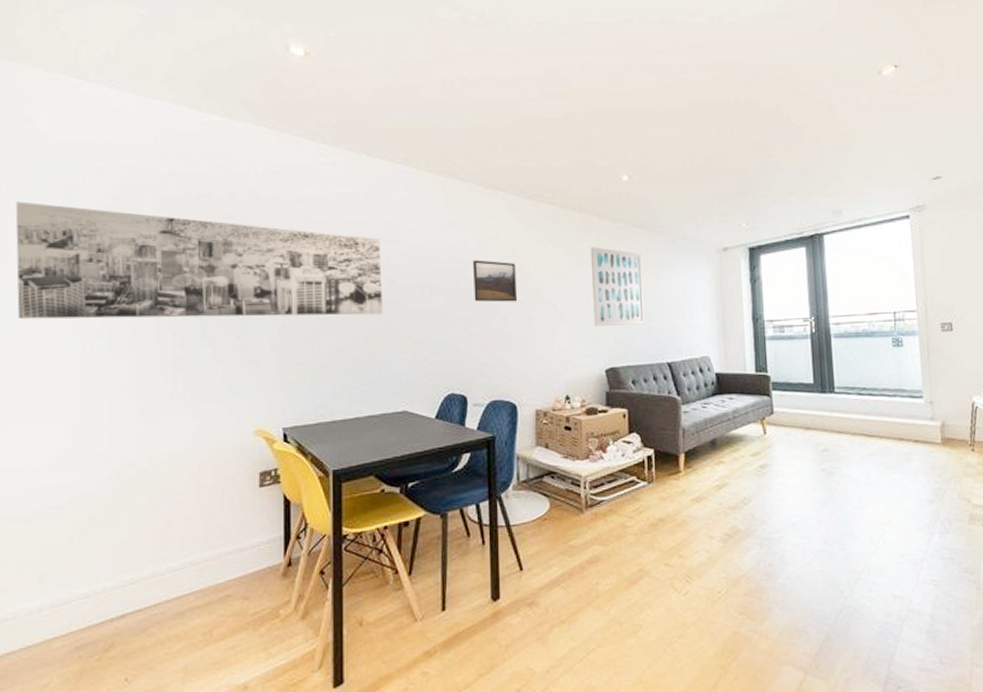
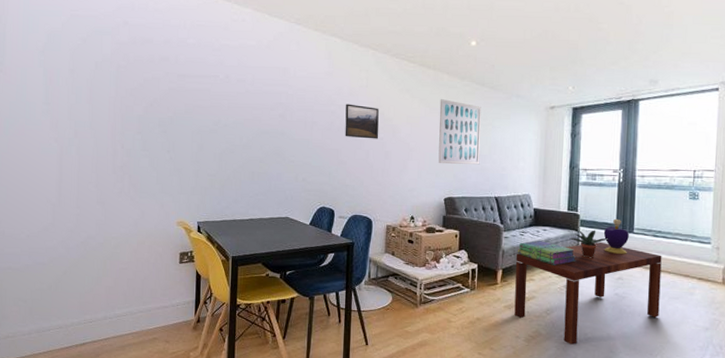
wall art: present [15,201,383,320] -> none [15,39,276,142]
coffee table: none [699,407,876,539] -> present [514,241,662,345]
stack of books: none [700,412,771,442] -> present [517,241,576,265]
potted plant: none [761,393,807,429] -> present [569,230,609,258]
decorative container: none [800,377,830,421] -> present [603,218,629,255]

